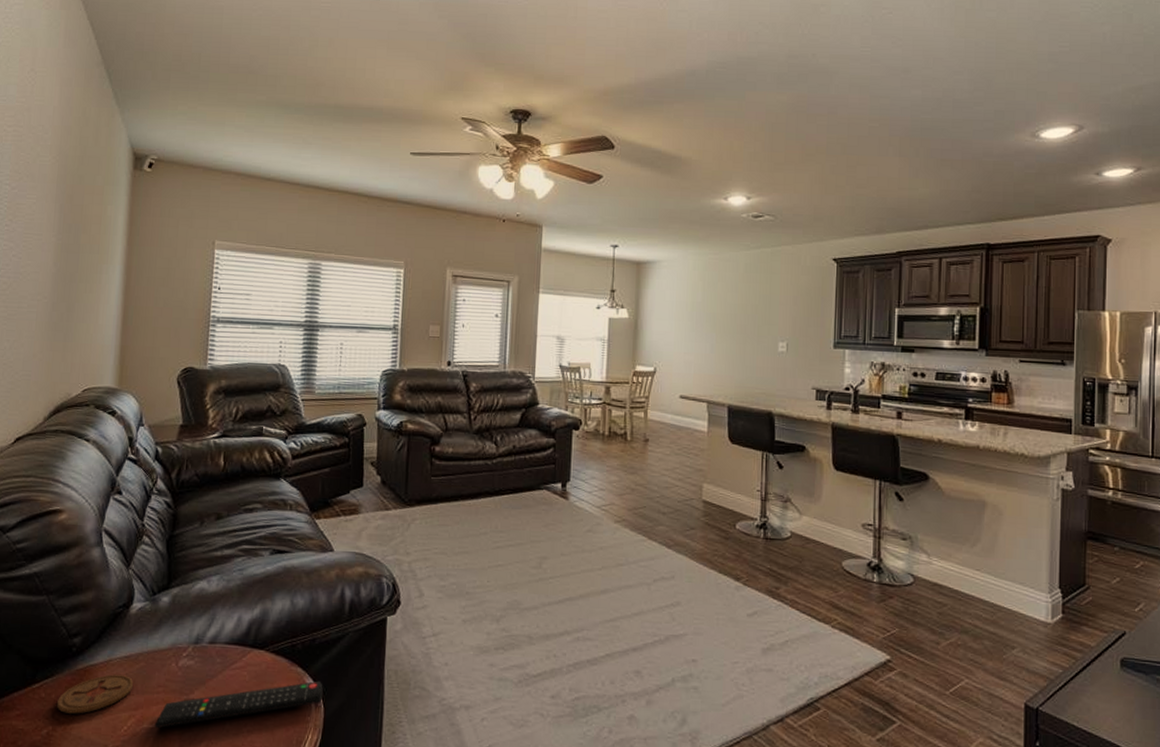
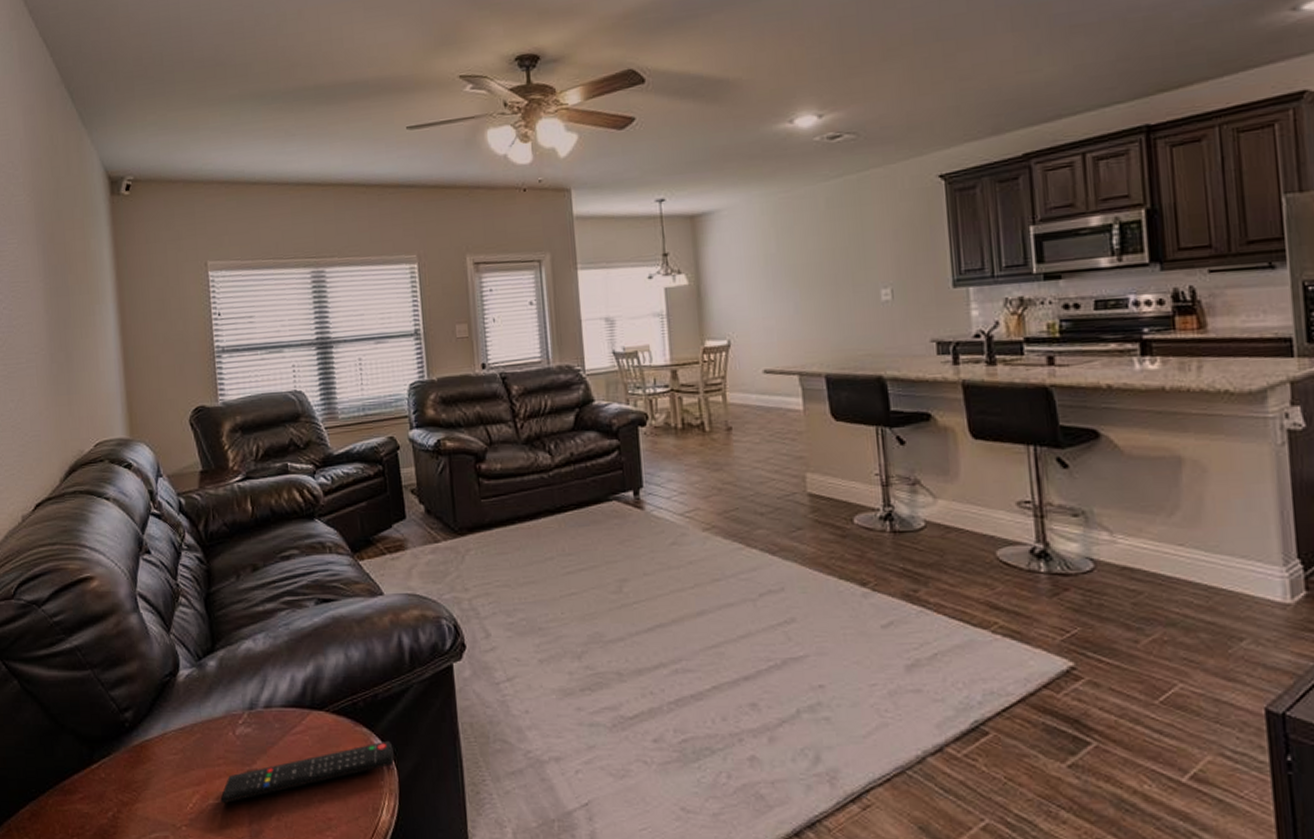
coaster: present [57,674,134,714] -> none [118,749,193,793]

